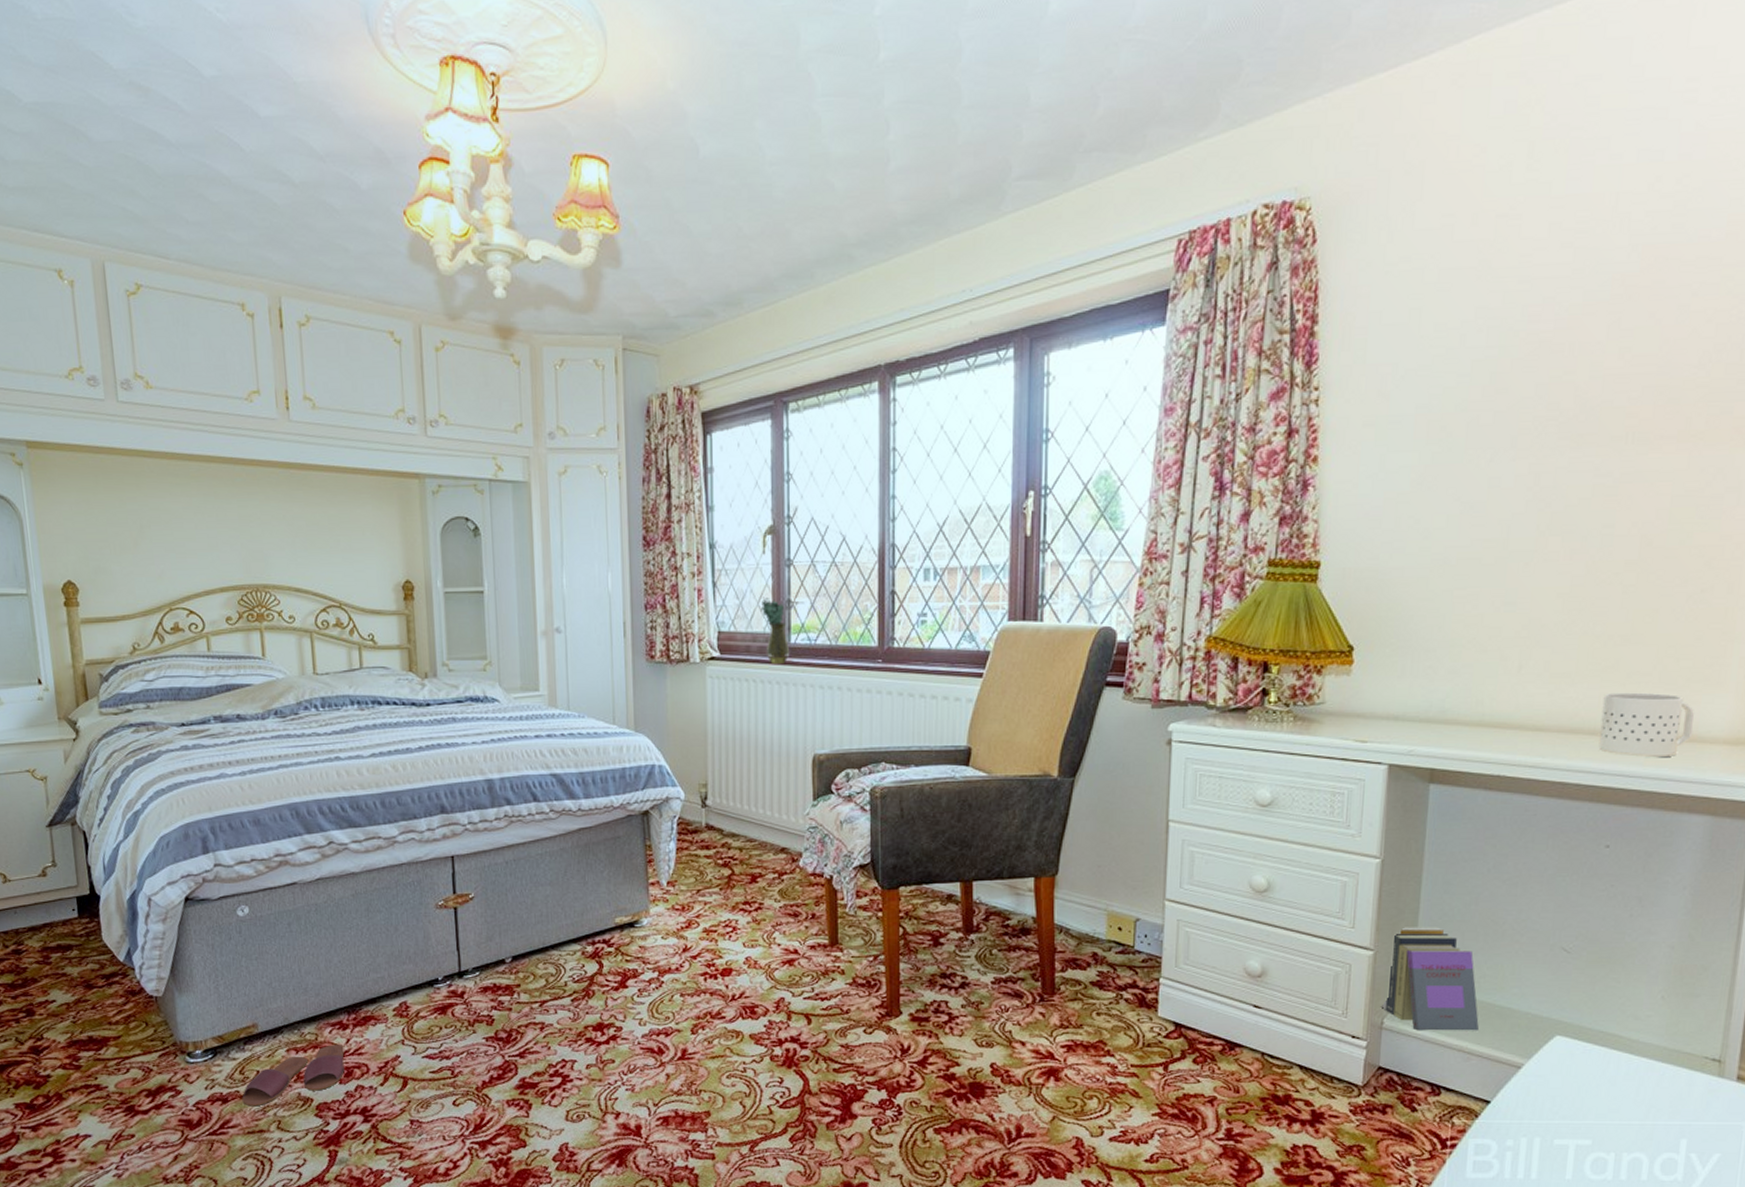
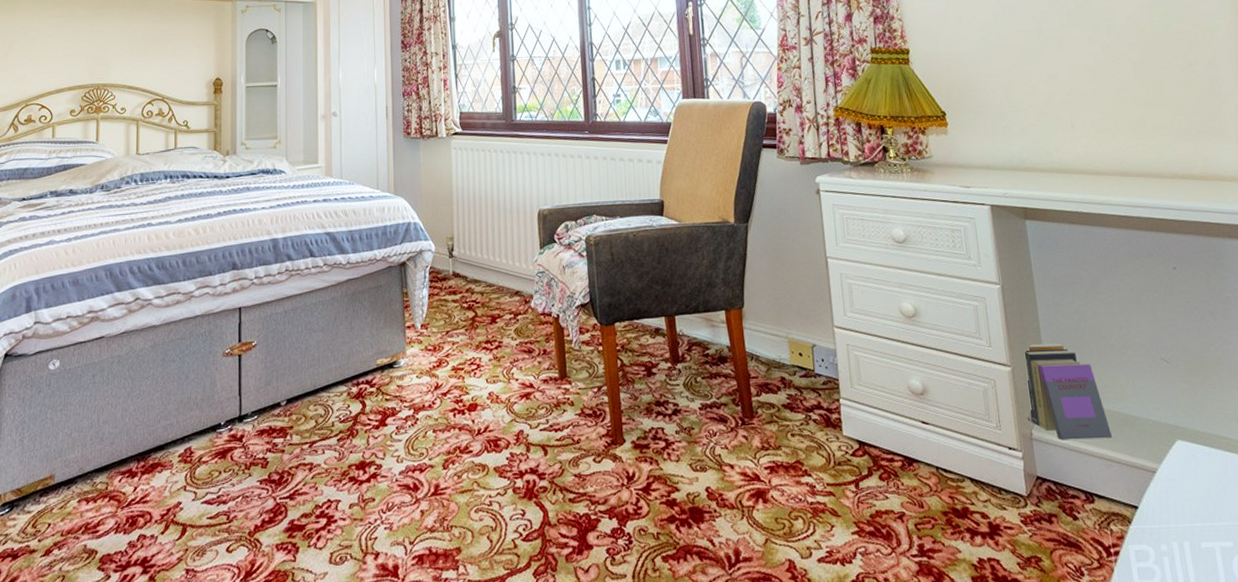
slippers: present [242,1045,345,1107] -> none [31,493,131,562]
vase: present [760,596,789,665] -> none [492,84,516,138]
mug: present [1598,692,1695,757] -> none [1140,142,1214,193]

